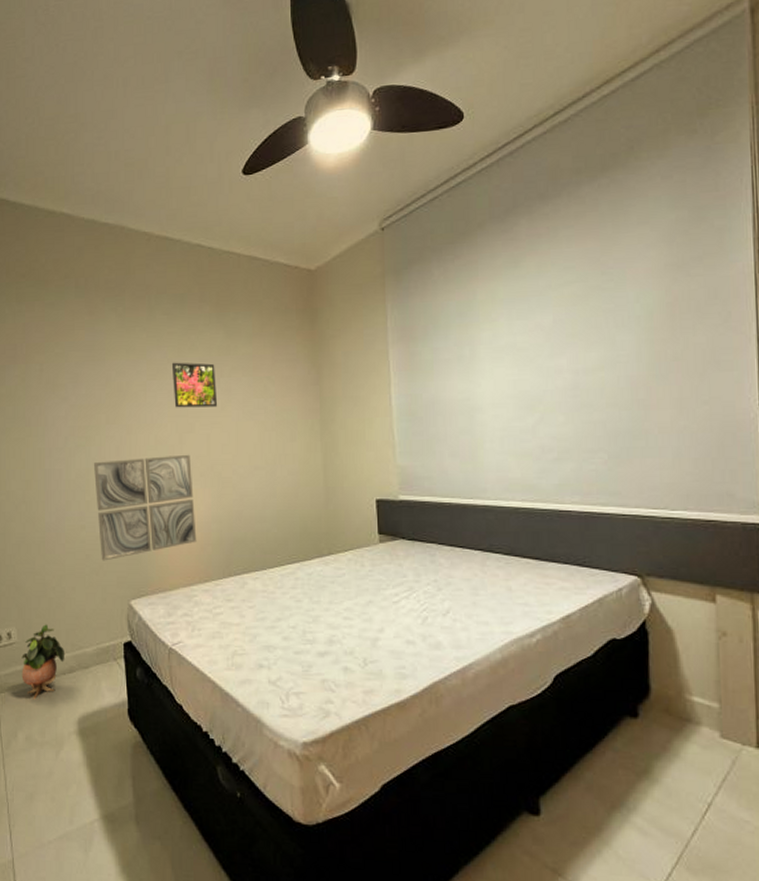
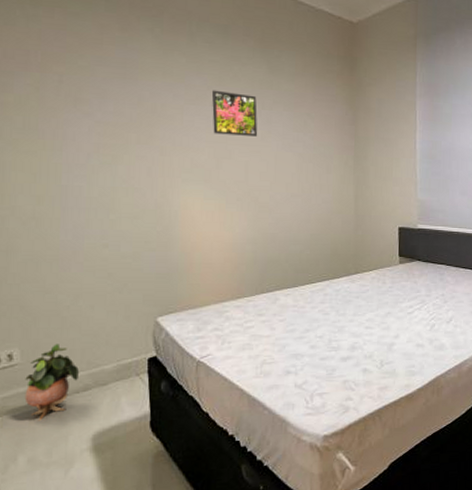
wall art: present [94,454,197,561] -> none [121,179,231,279]

